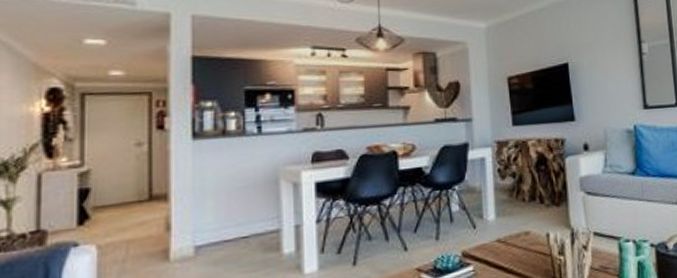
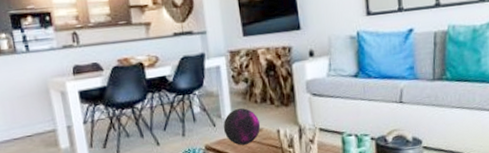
decorative orb: none [484,206,528,252] -> present [223,107,261,145]

